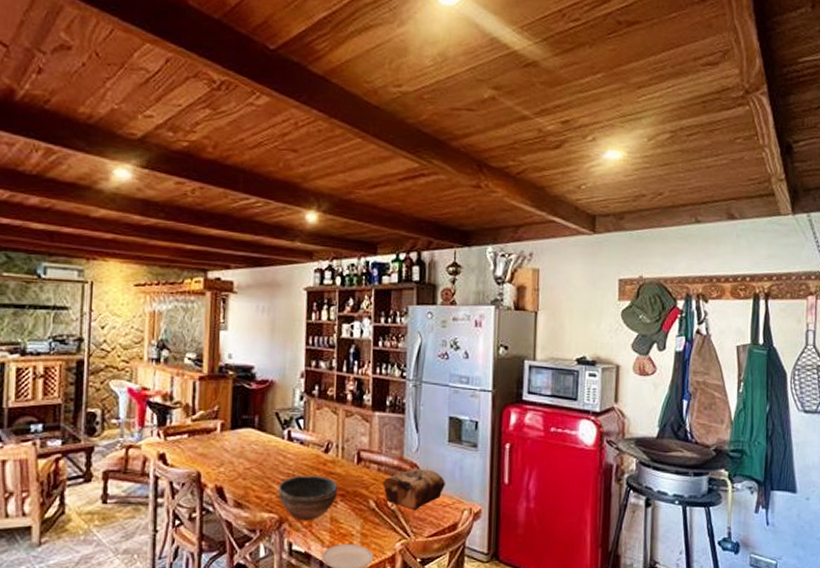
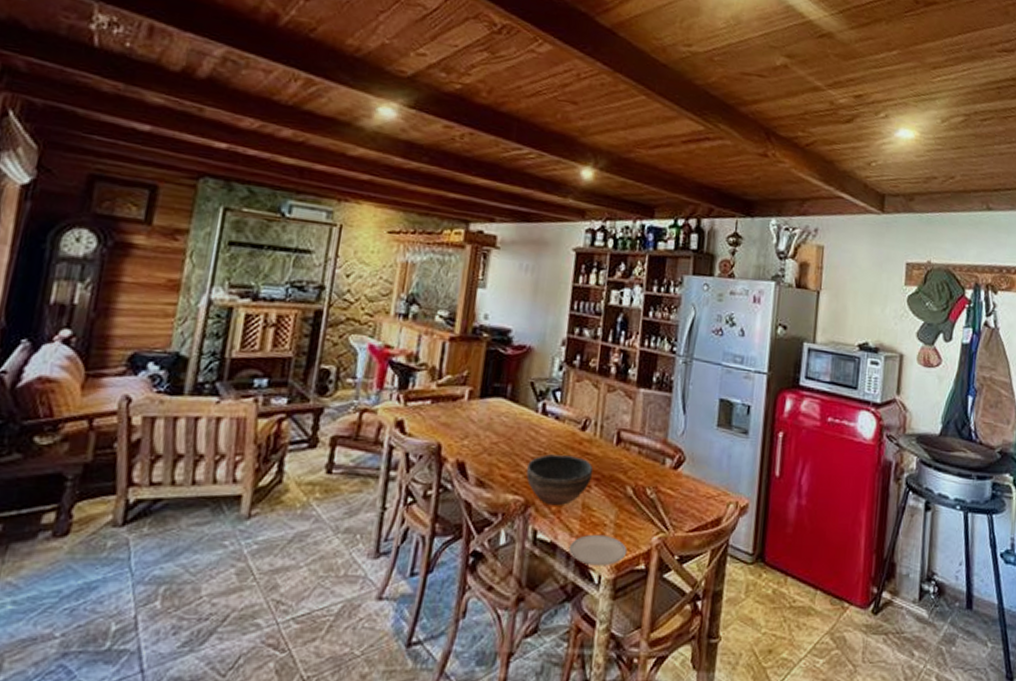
bread loaf: present [383,468,445,510] -> none [642,453,711,501]

